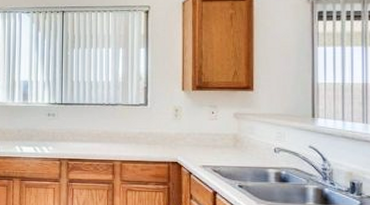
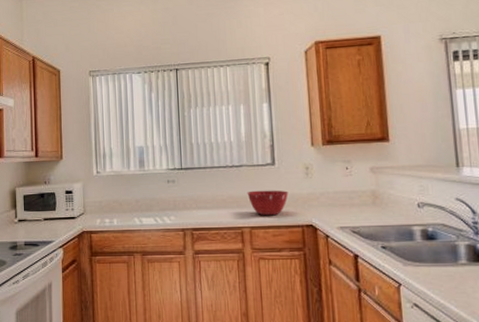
mixing bowl: none [120,128,158,152] -> present [247,190,289,216]

